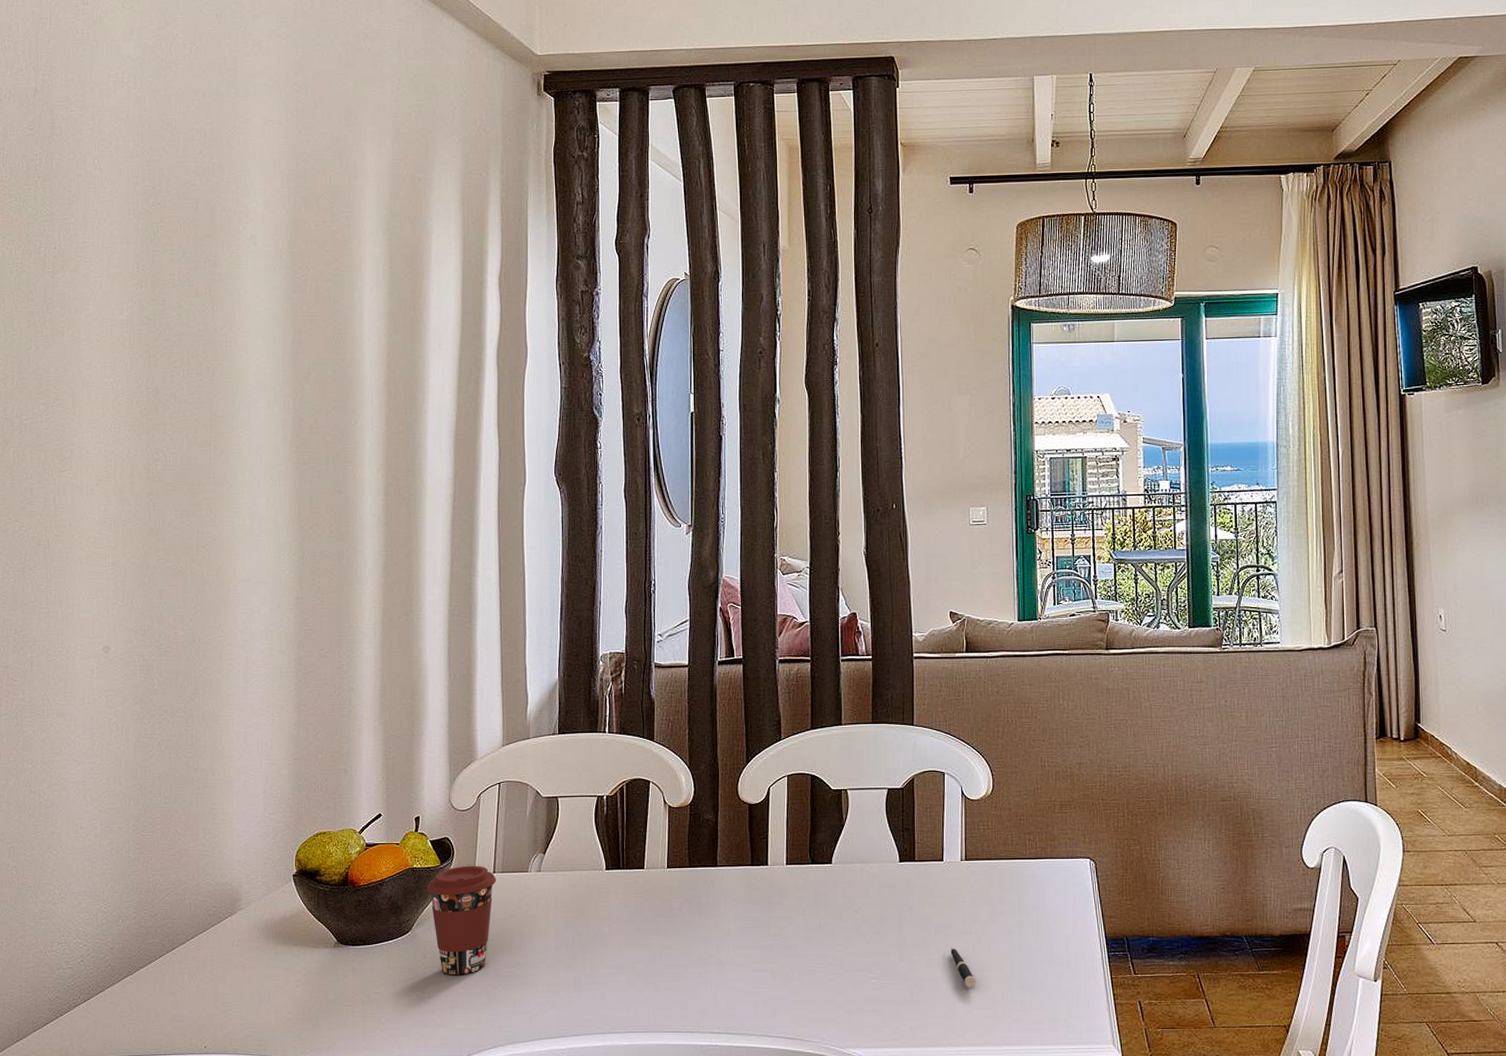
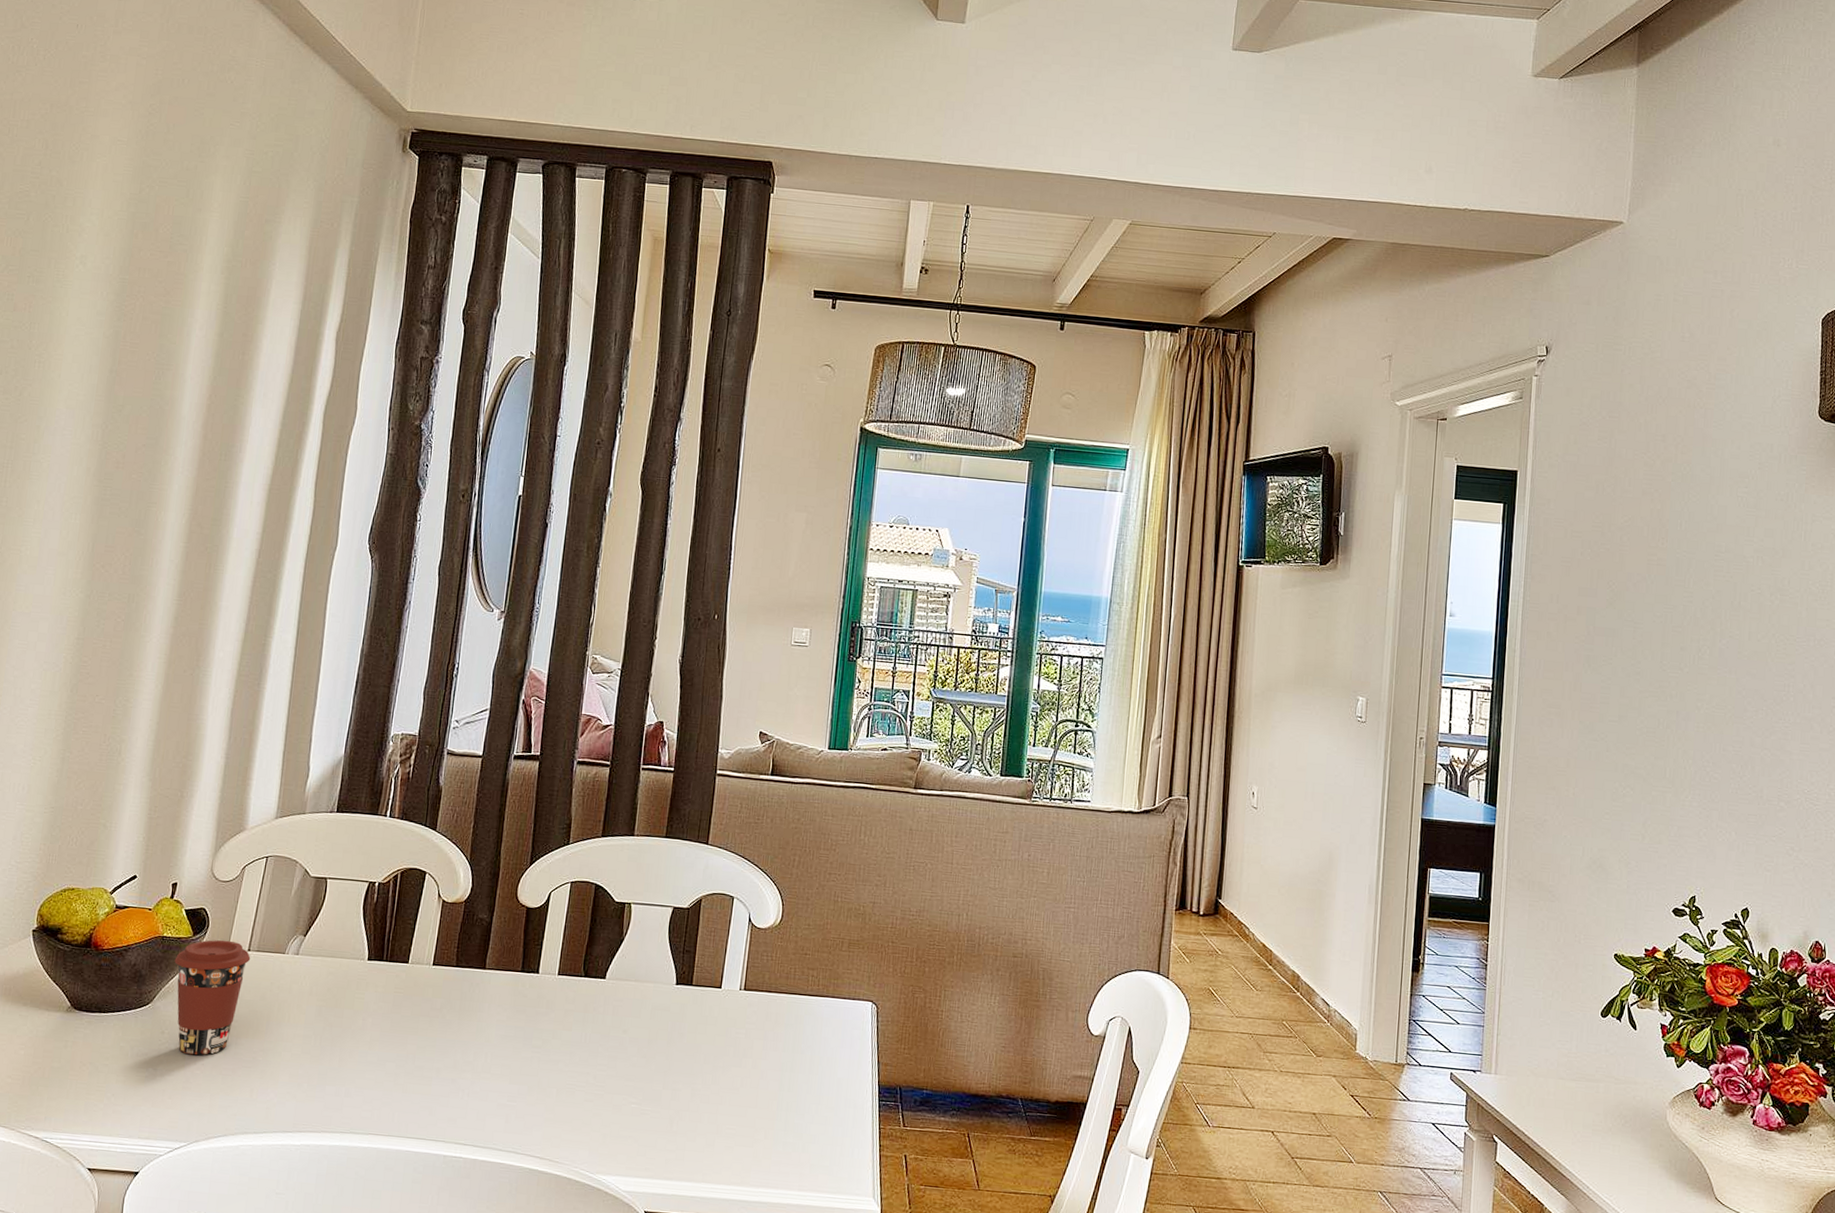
pen: present [950,946,976,989] -> none [717,1078,740,1125]

